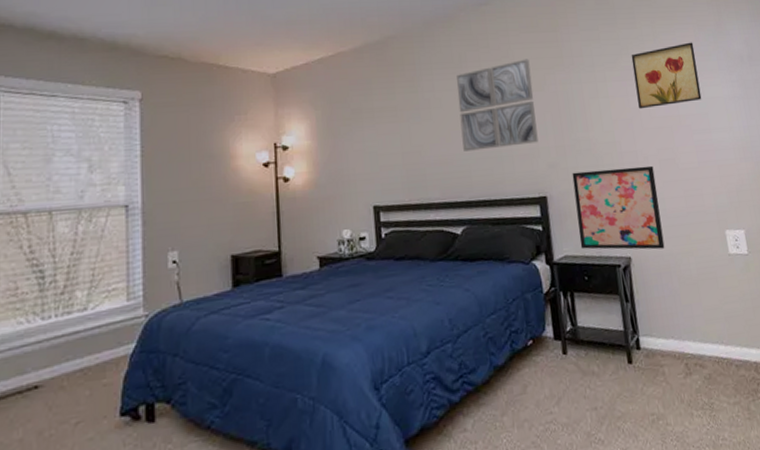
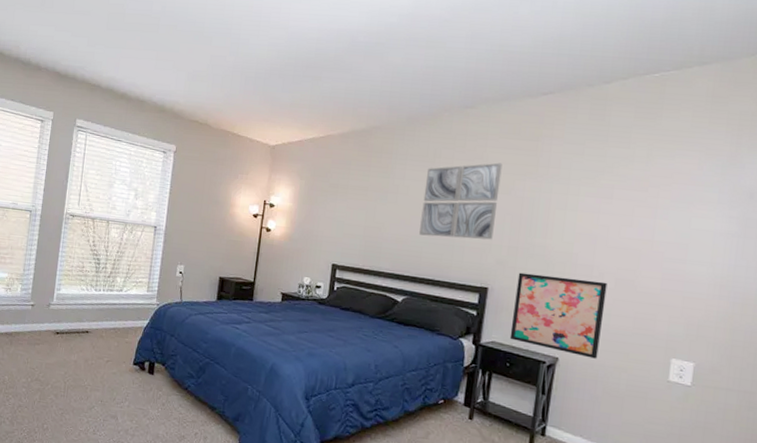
wall art: present [631,42,702,109] -> none [608,170,694,230]

